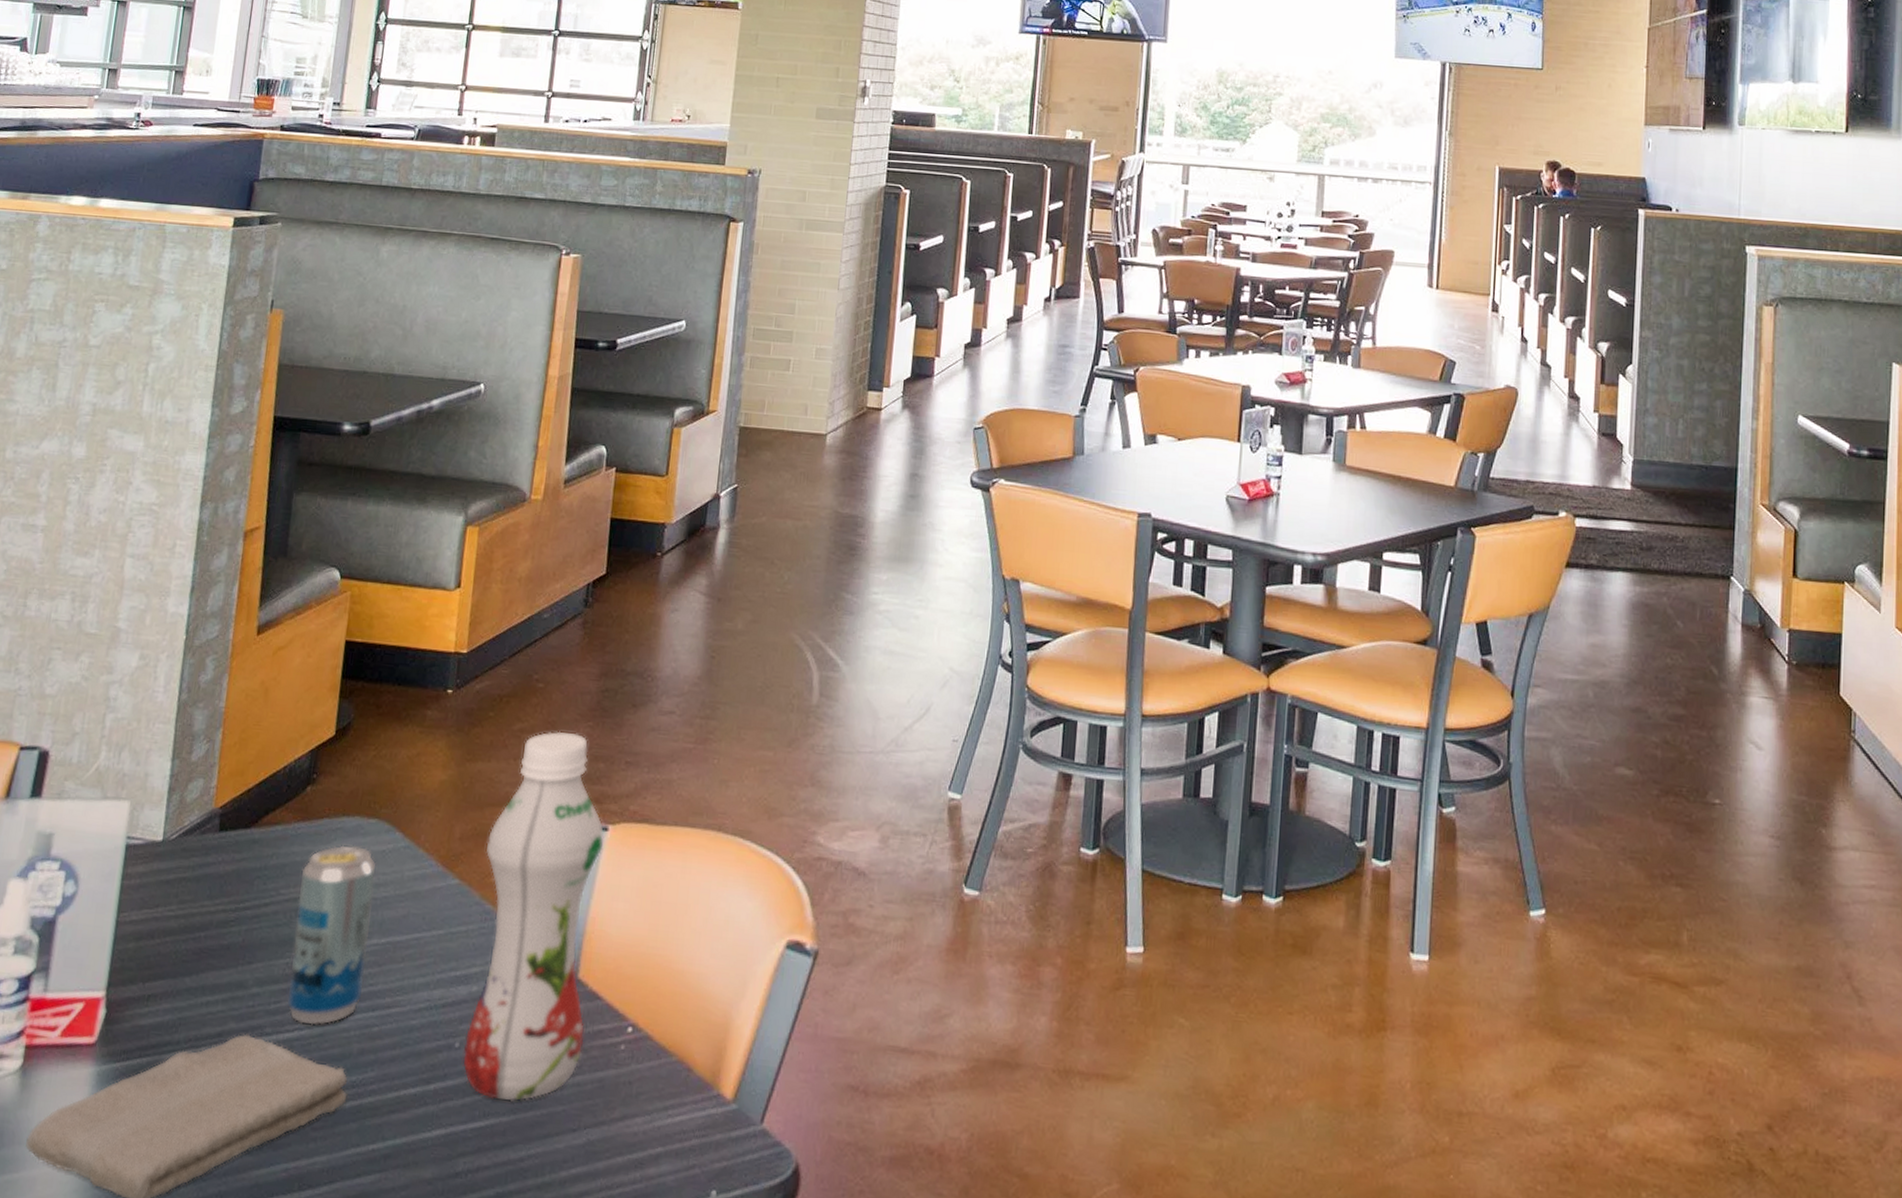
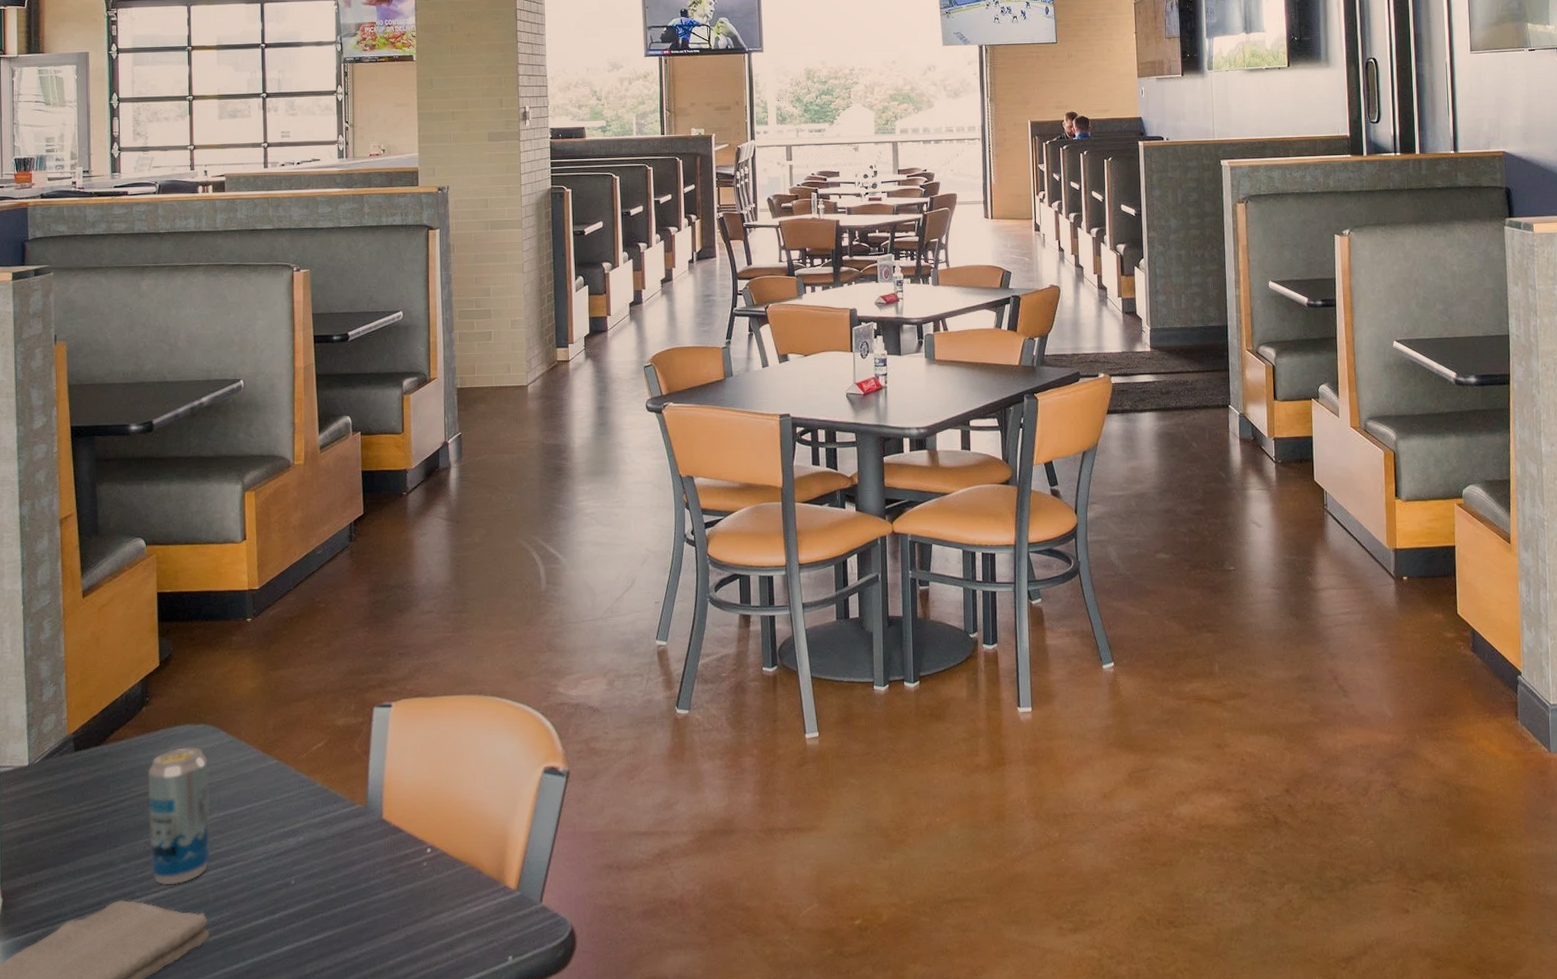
beverage bottle: present [462,731,605,1102] -> none [295,637,393,917]

